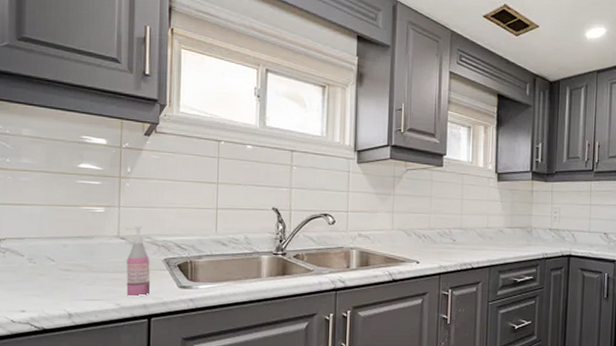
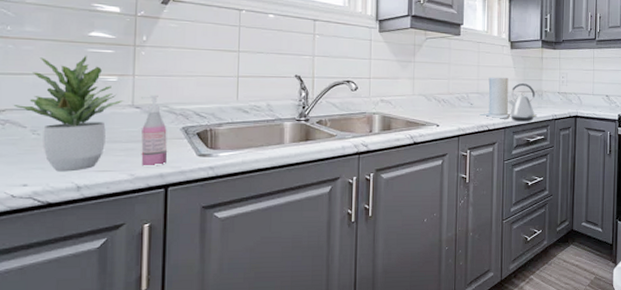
potted plant: none [12,186,110,300] -> present [13,55,124,172]
paper towel: none [462,211,497,258] -> present [479,77,511,120]
kettle: none [494,218,526,261] -> present [508,83,537,122]

